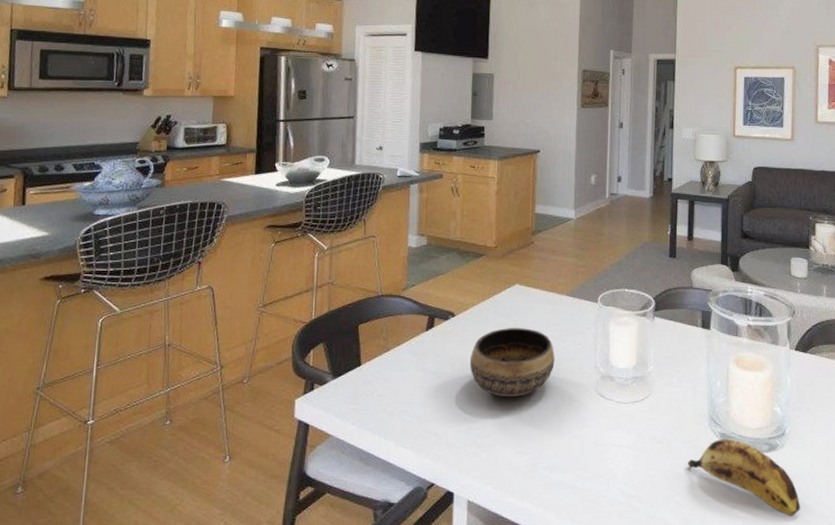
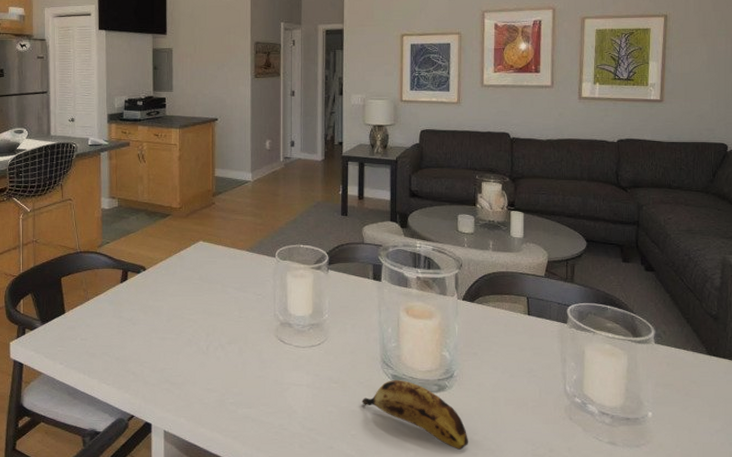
bowl: present [469,328,555,398] -> none [160,280,238,342]

